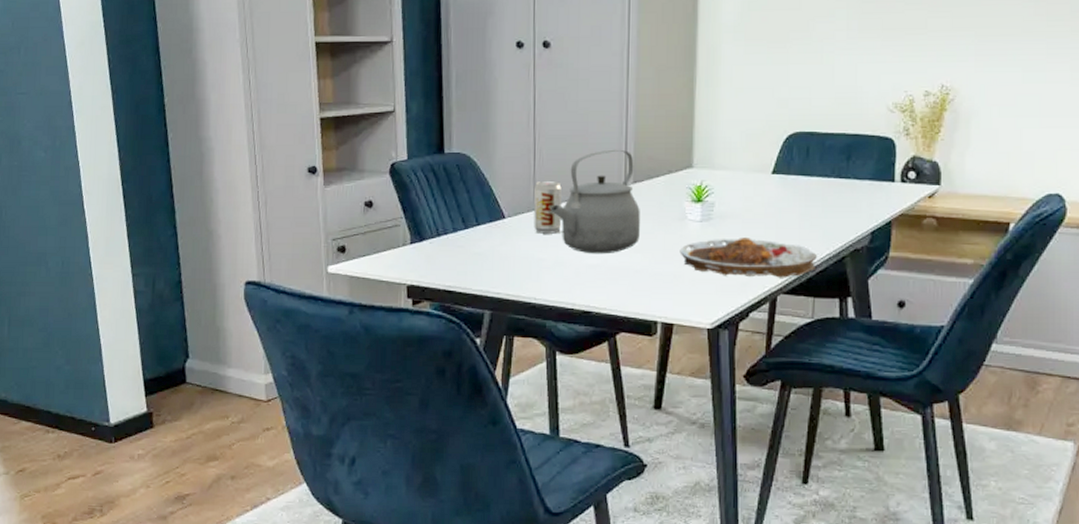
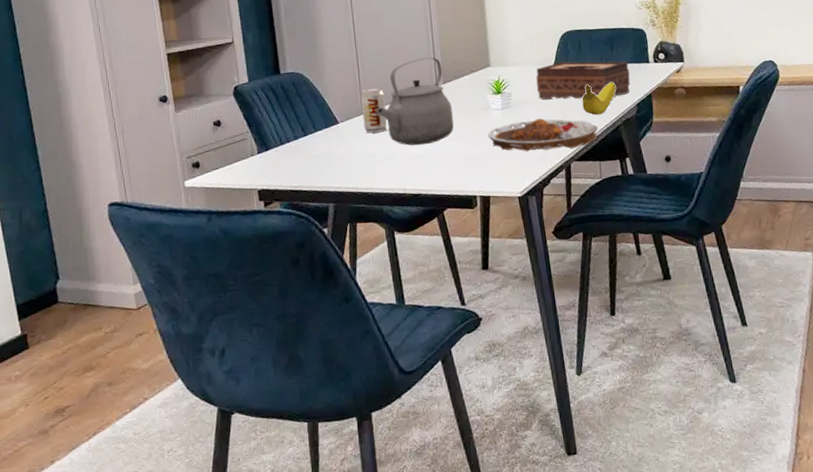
tissue box: none [746,170,868,220] -> present [536,61,631,100]
fruit: none [801,201,846,241] -> present [582,81,616,115]

